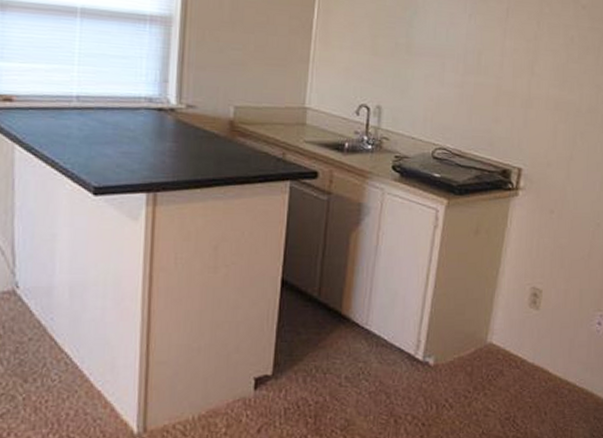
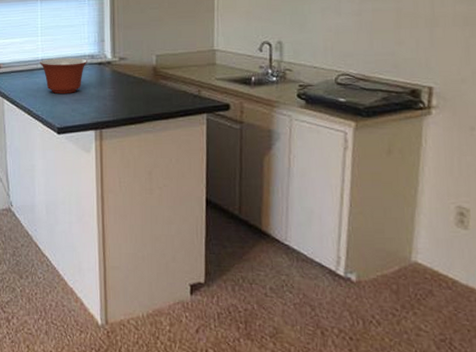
mixing bowl: none [74,96,143,145] -> present [40,57,87,94]

